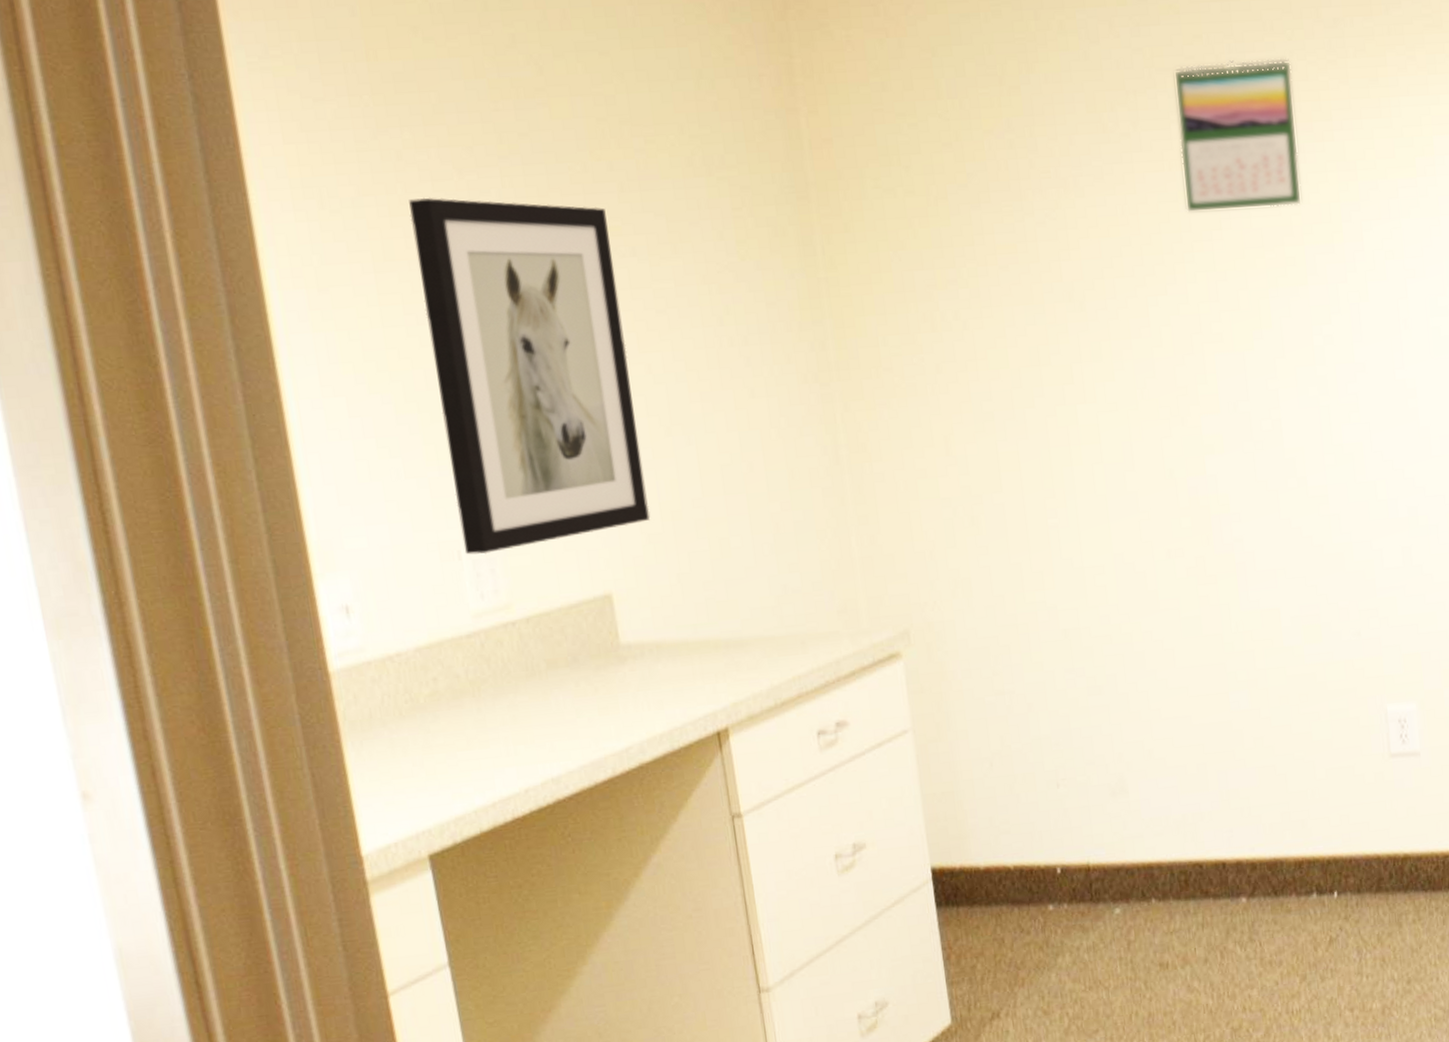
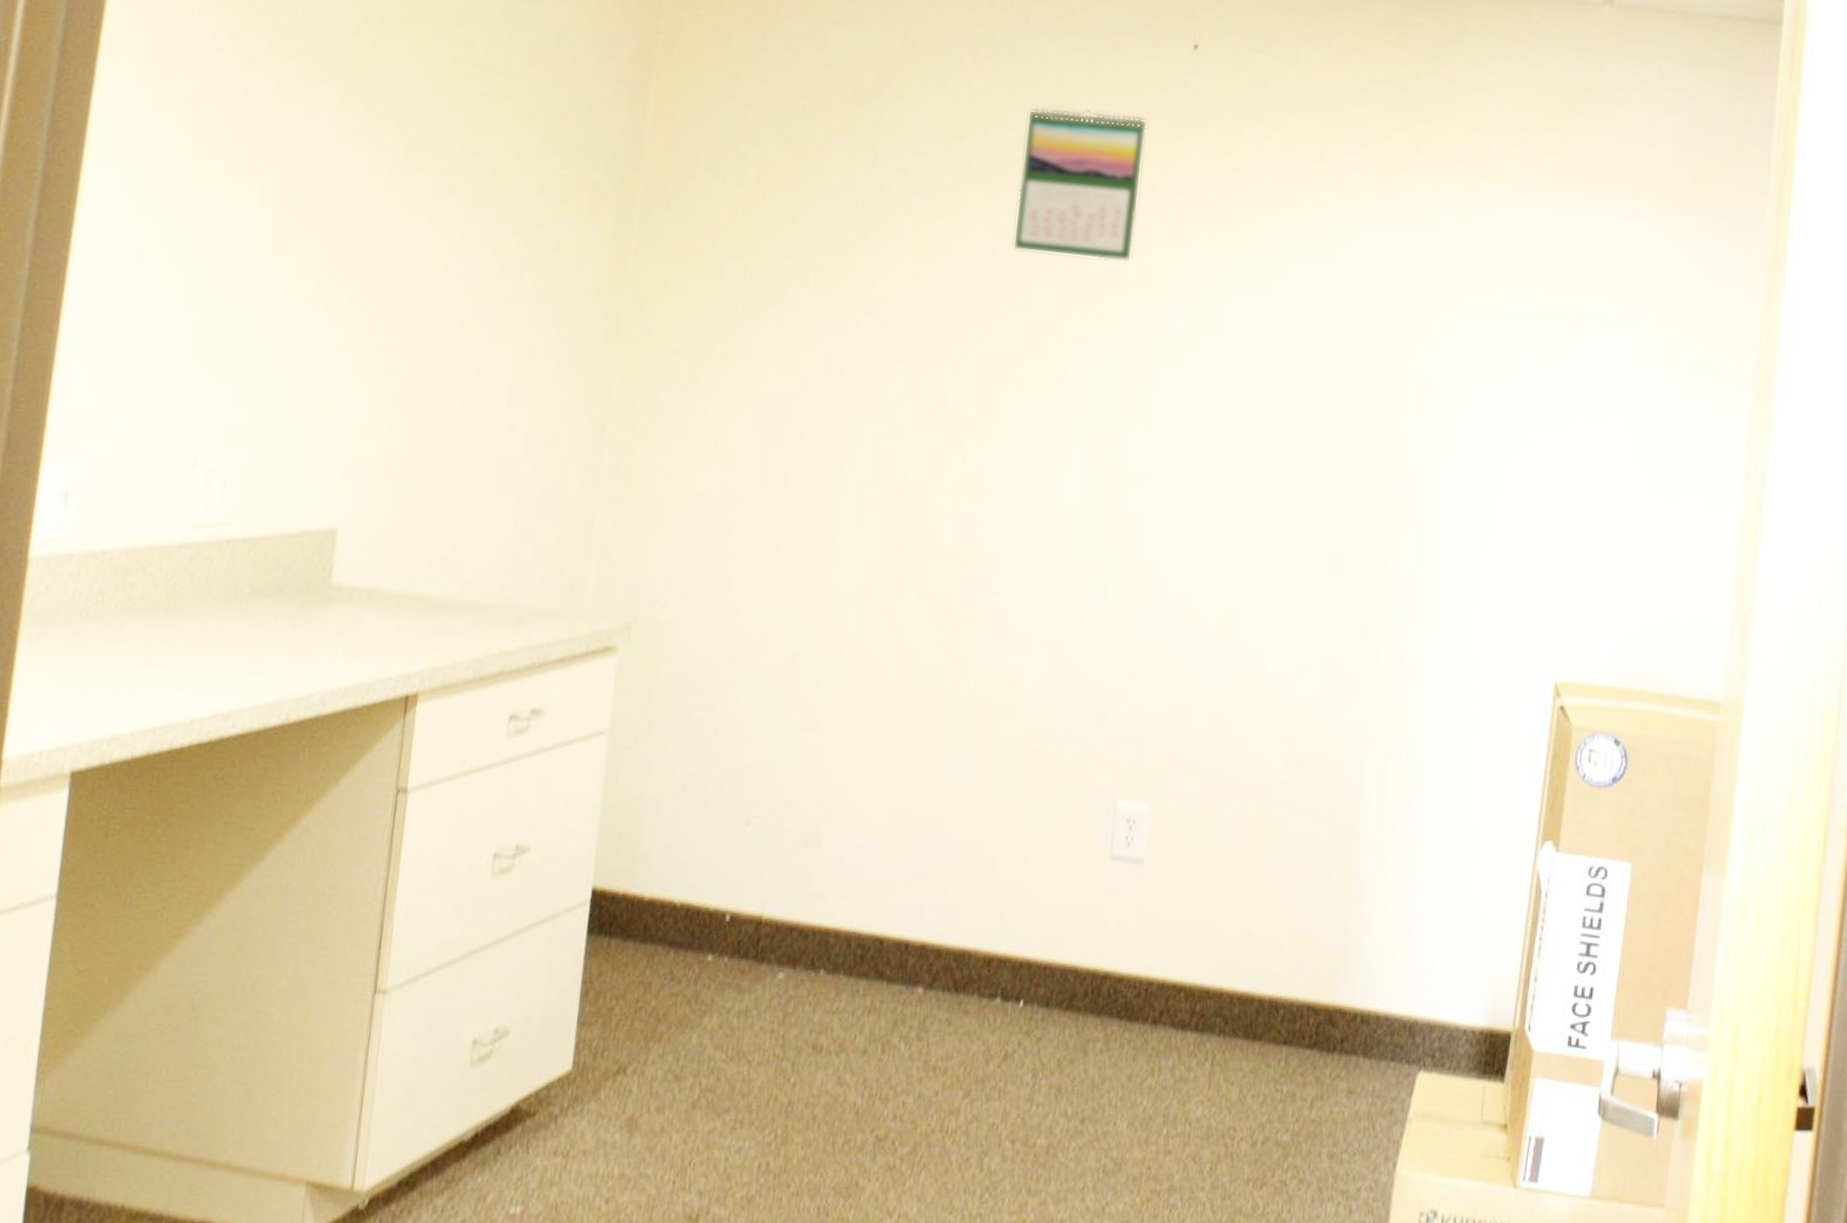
wall art: present [409,197,651,555] -> none [201,103,436,466]

